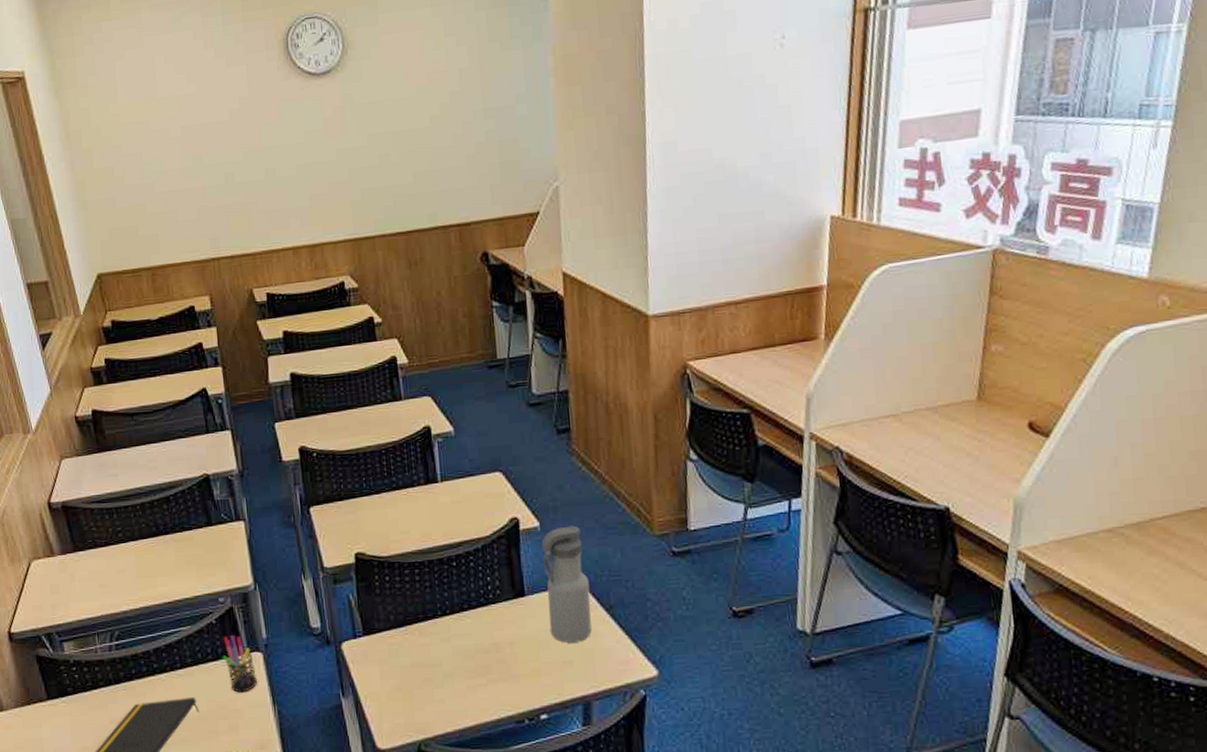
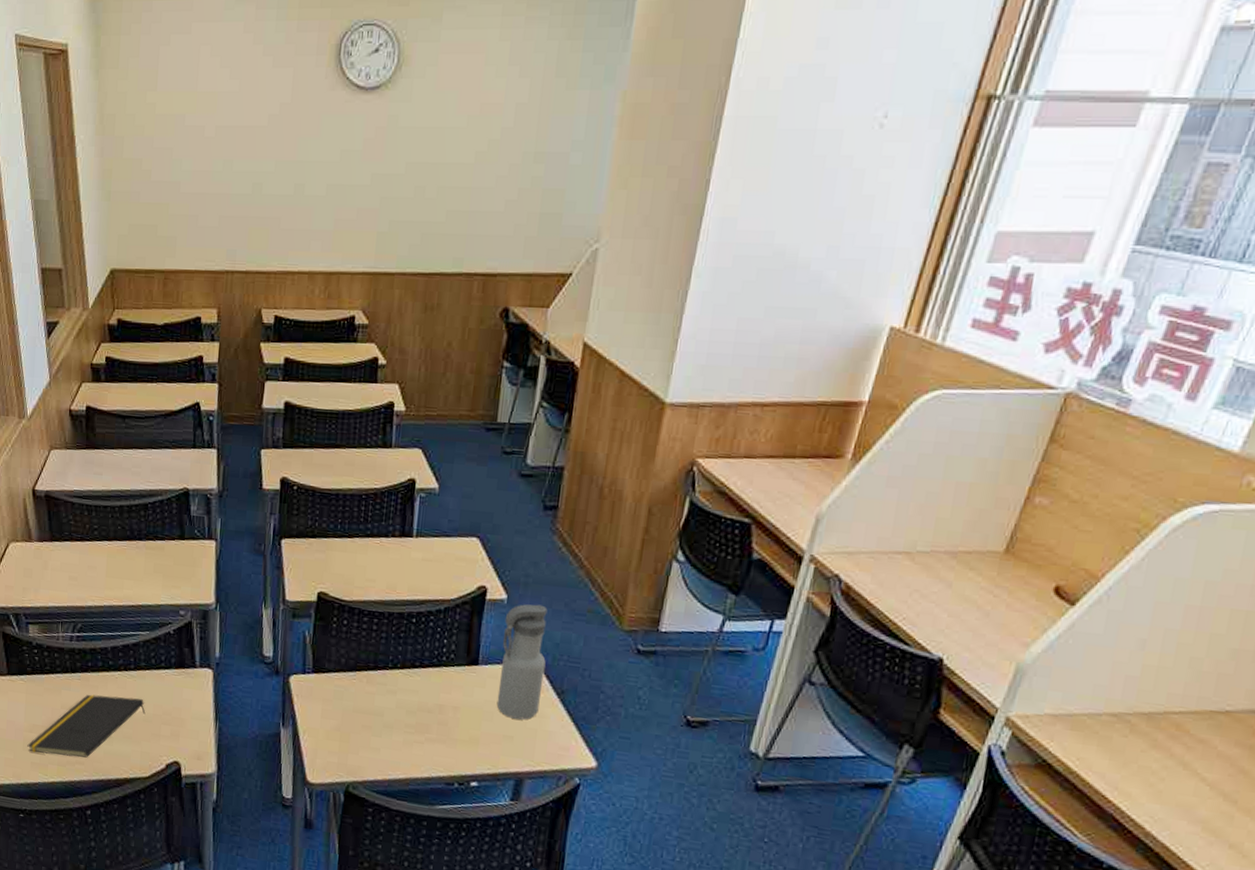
pen holder: present [222,635,258,693] -> none [174,647,205,704]

